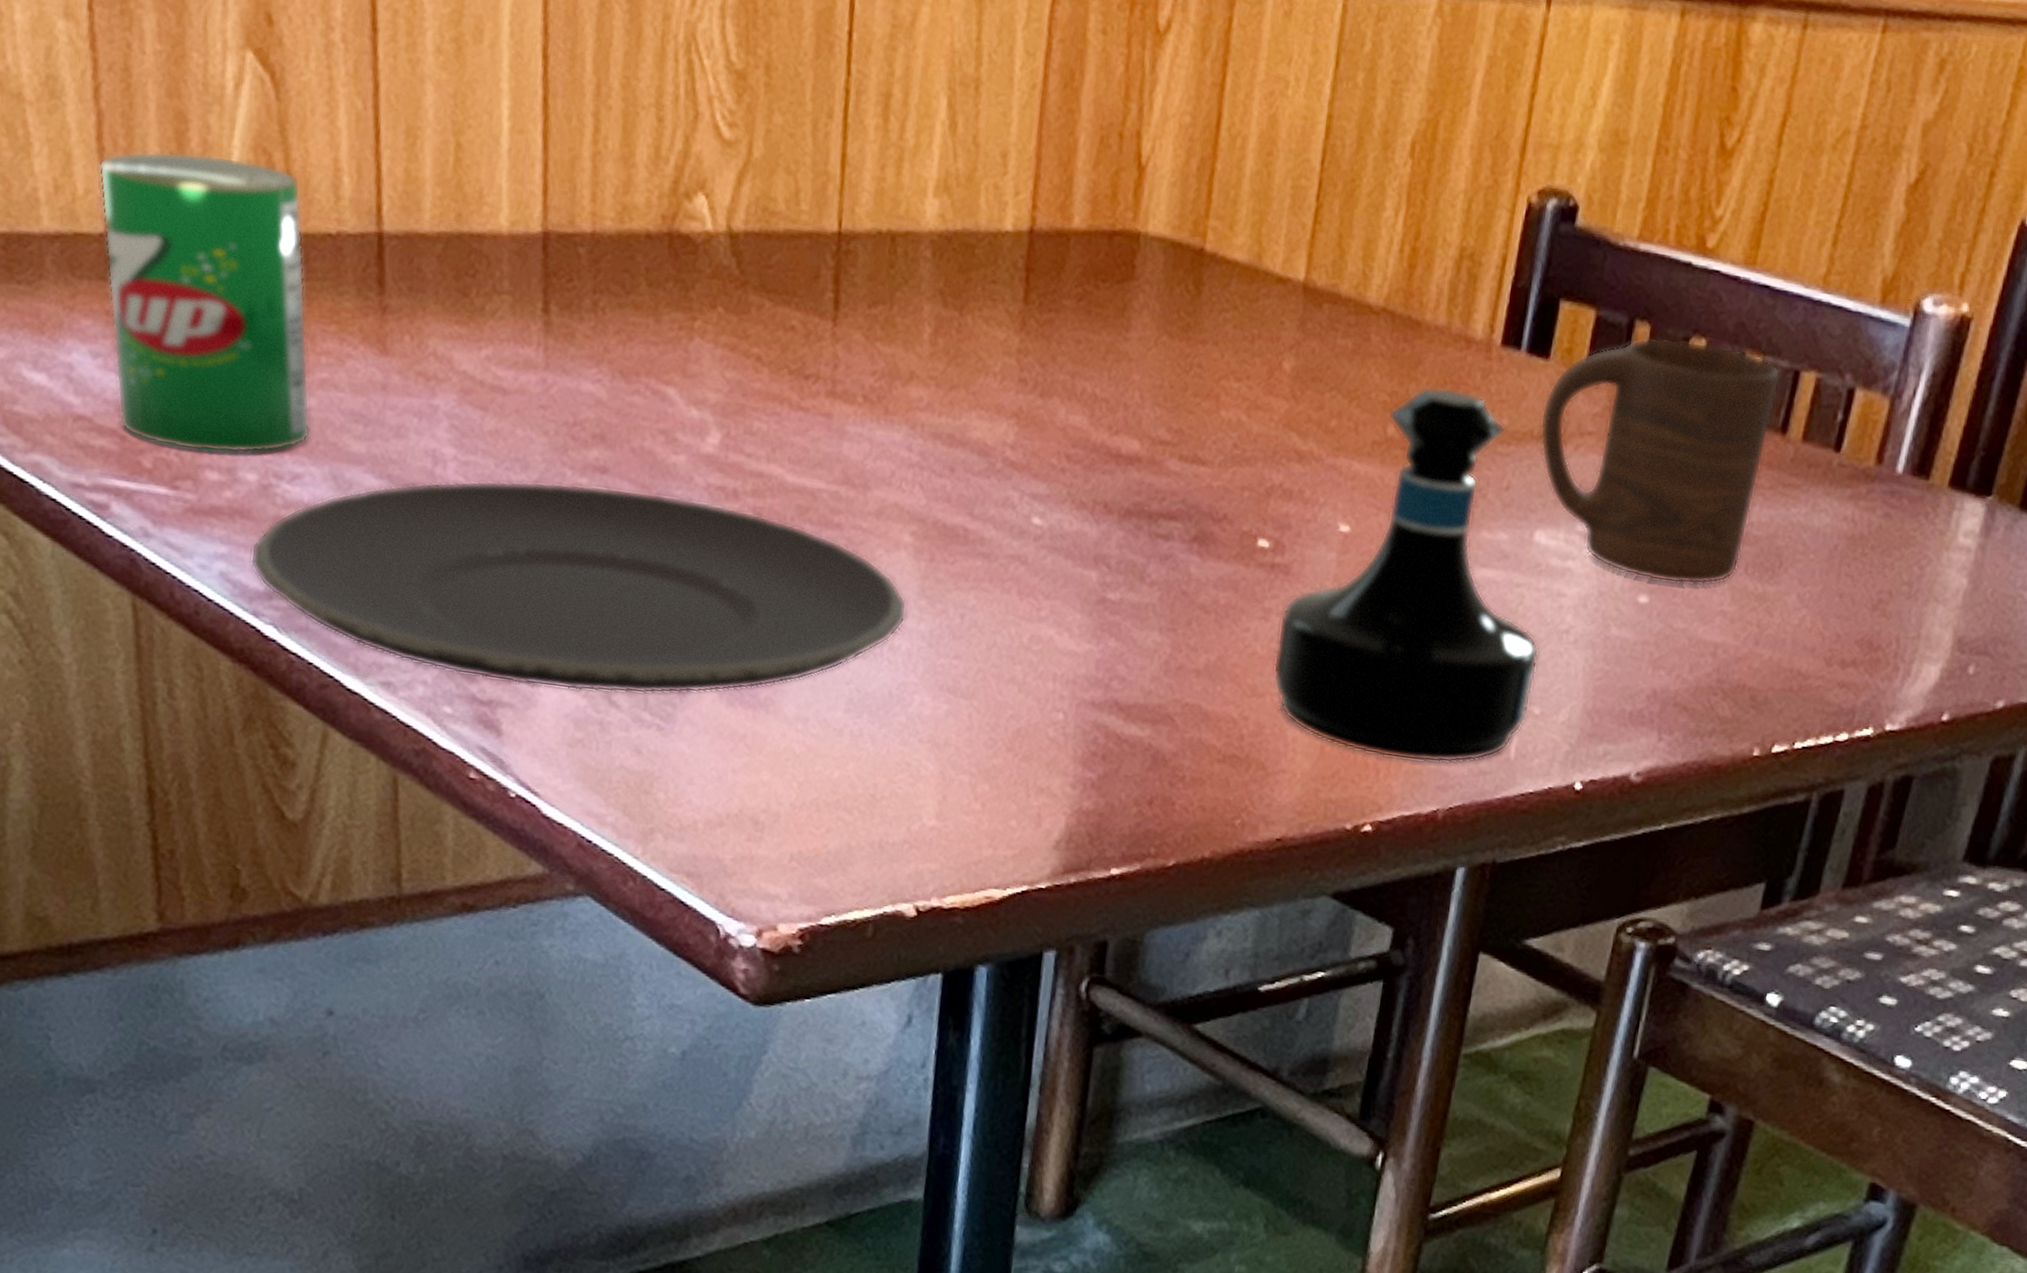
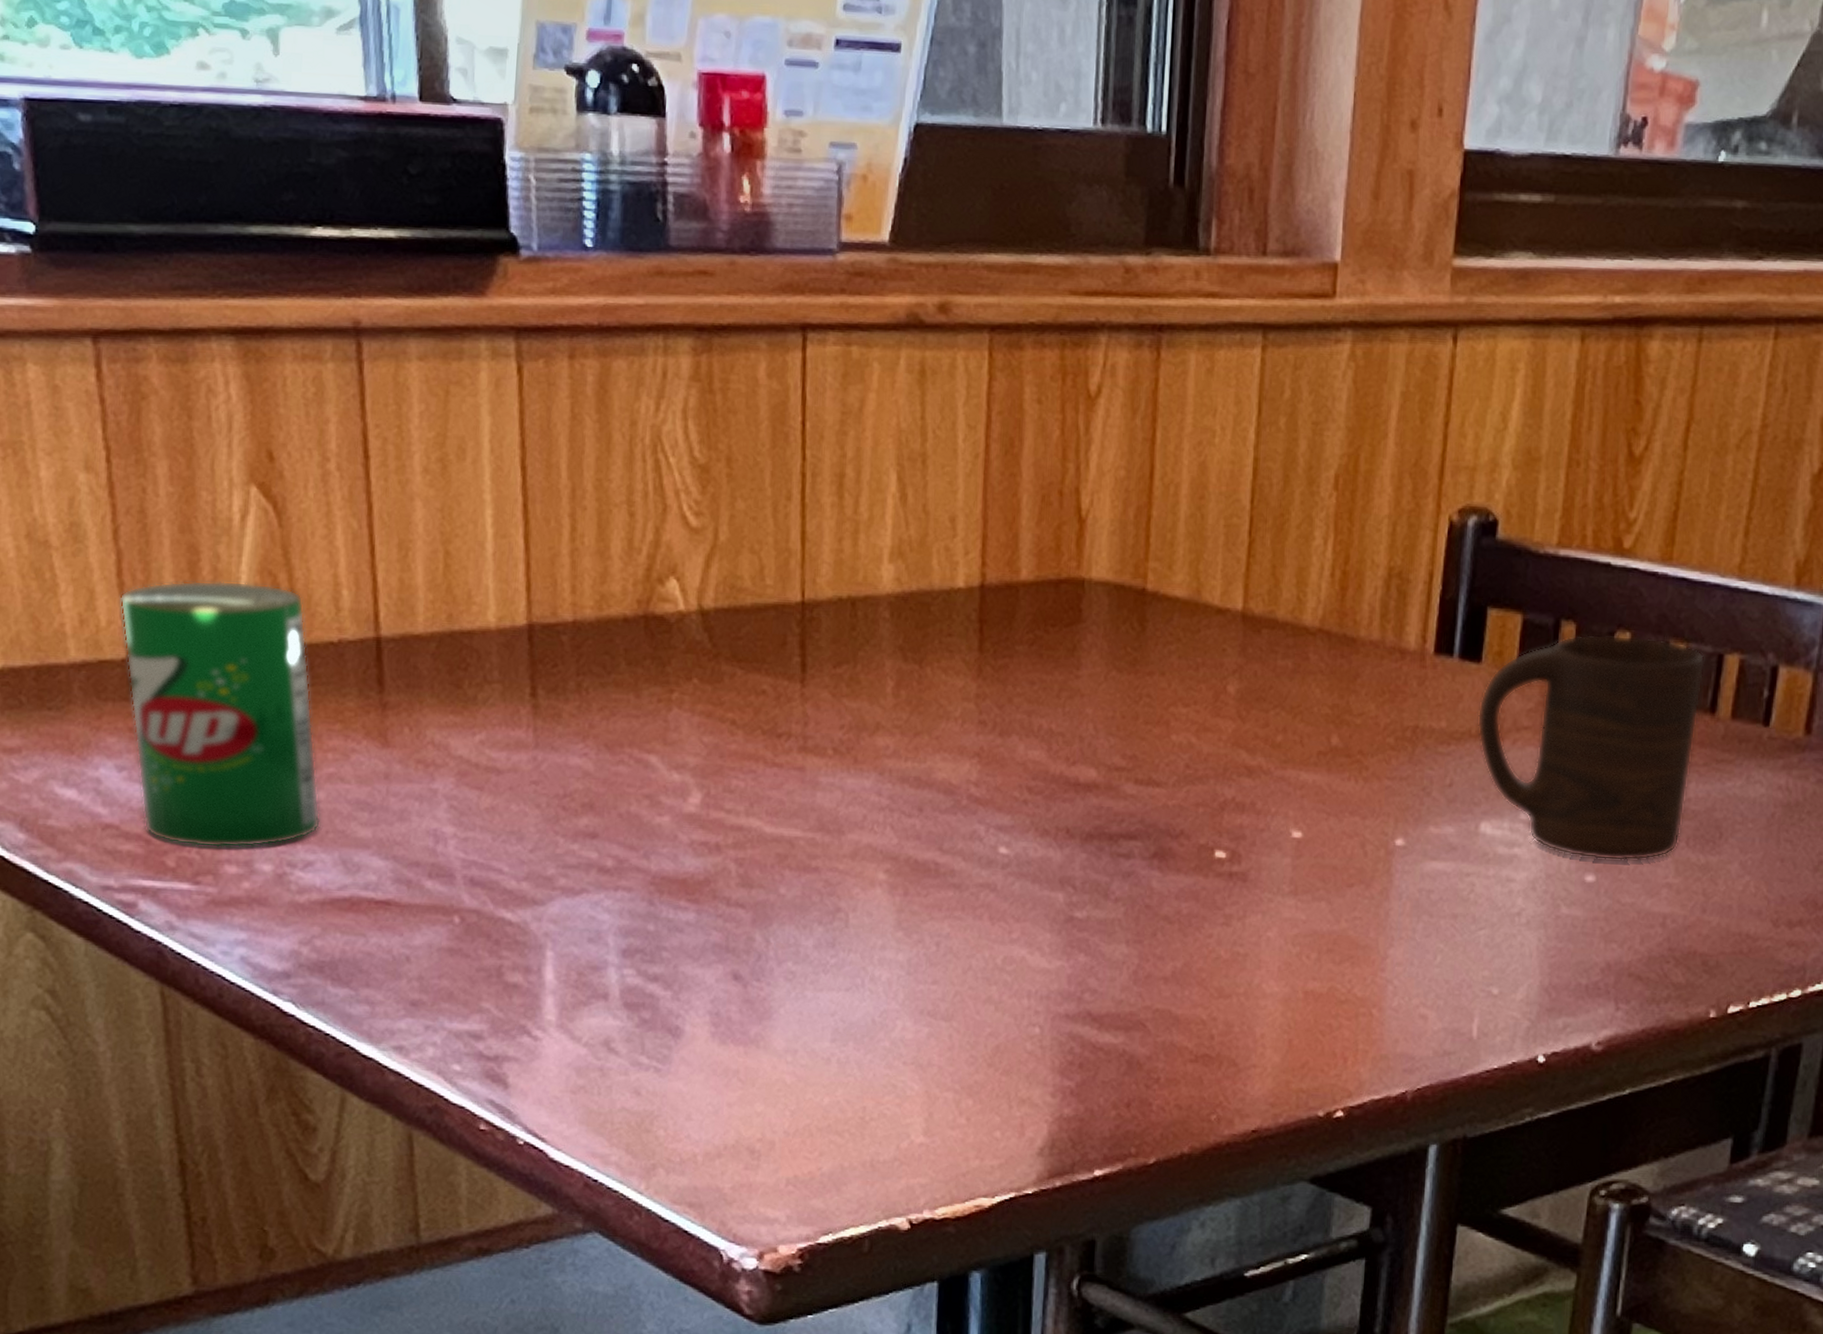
plate: present [250,480,907,695] -> none [268,850,885,1041]
tequila bottle: present [1272,386,1539,763] -> none [1237,696,1493,1048]

